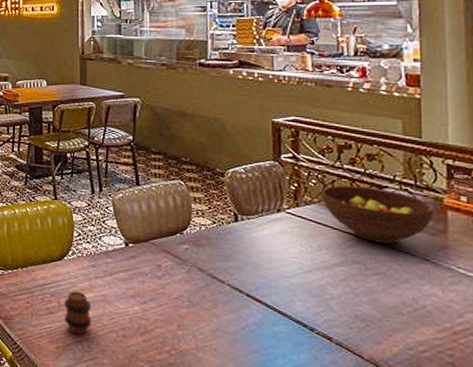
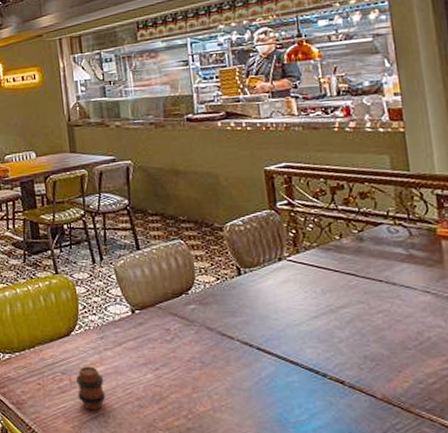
fruit bowl: present [322,185,434,244] -> none [319,225,430,280]

